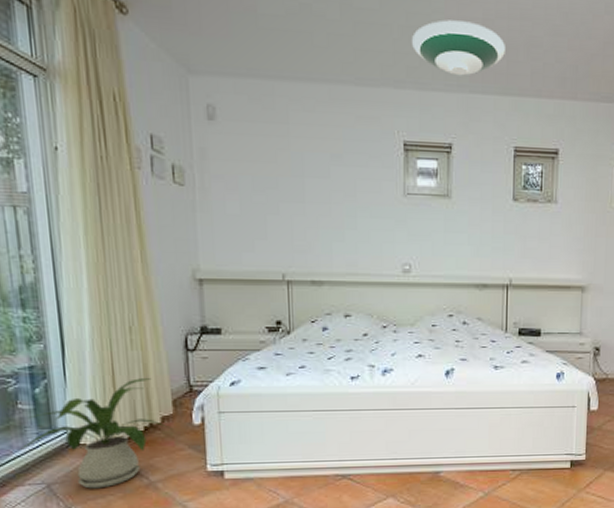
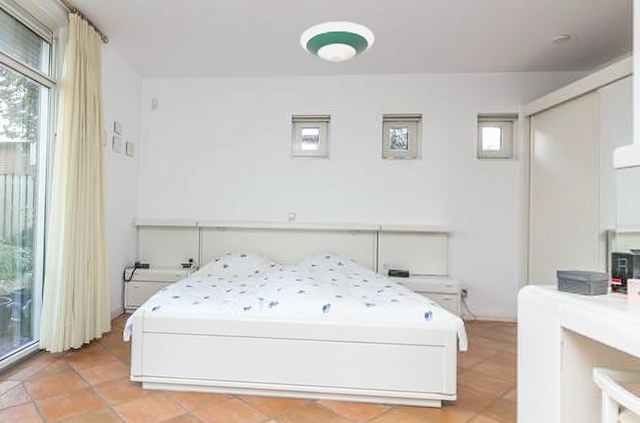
house plant: present [19,378,172,489] -> none [8,301,109,388]

